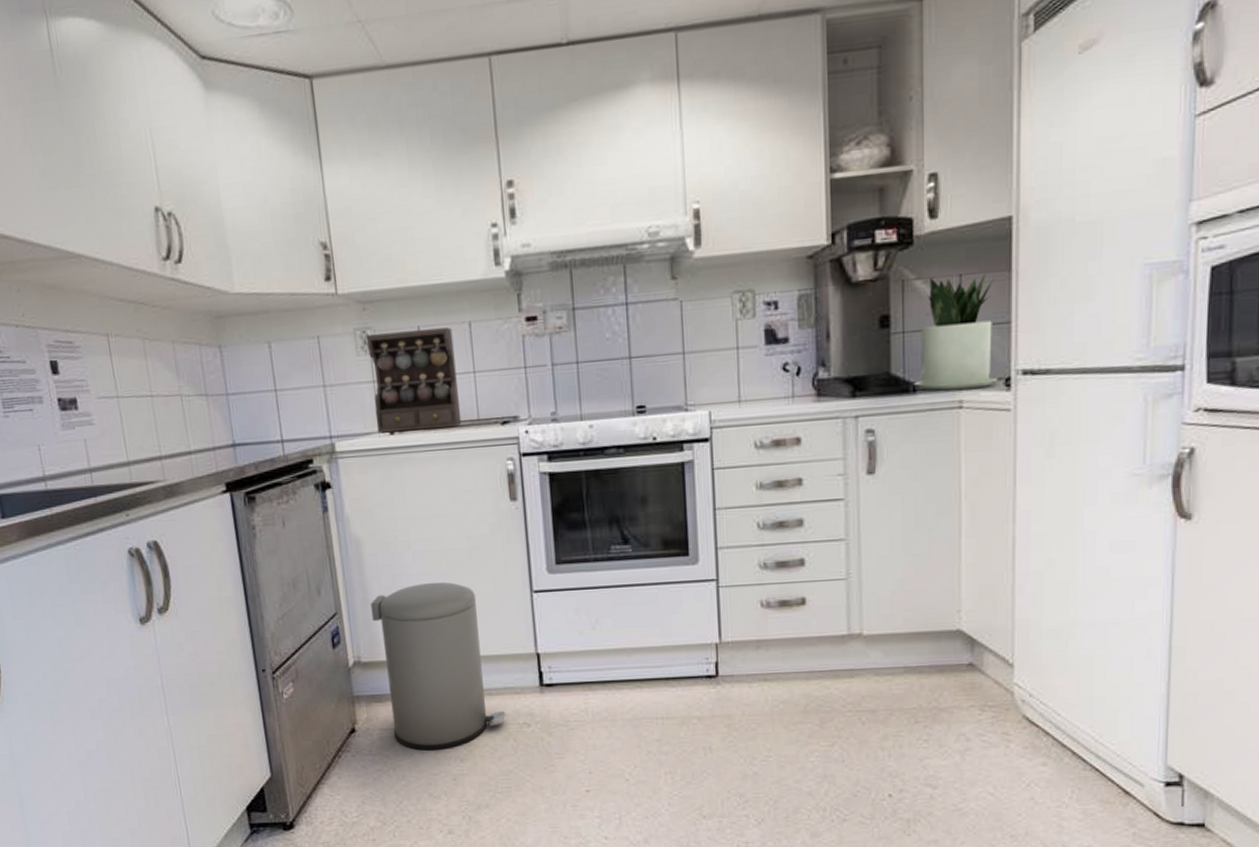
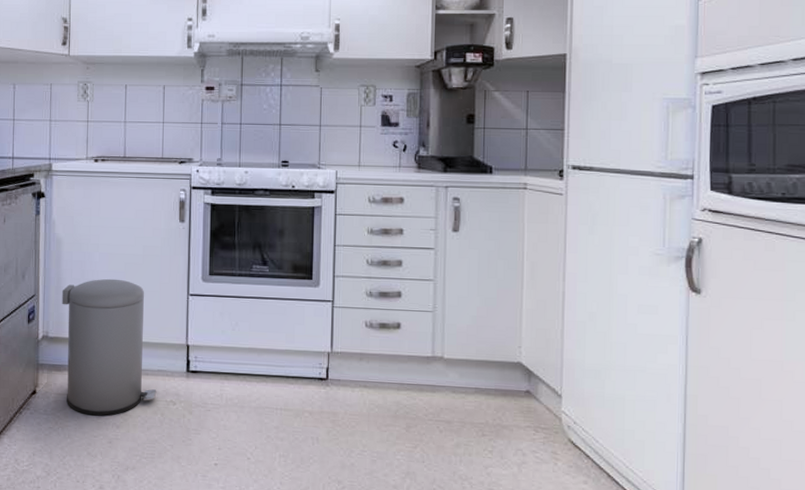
spice rack: present [365,327,462,433] -> none [85,87,151,162]
planter: present [913,271,997,391] -> none [490,91,553,176]

